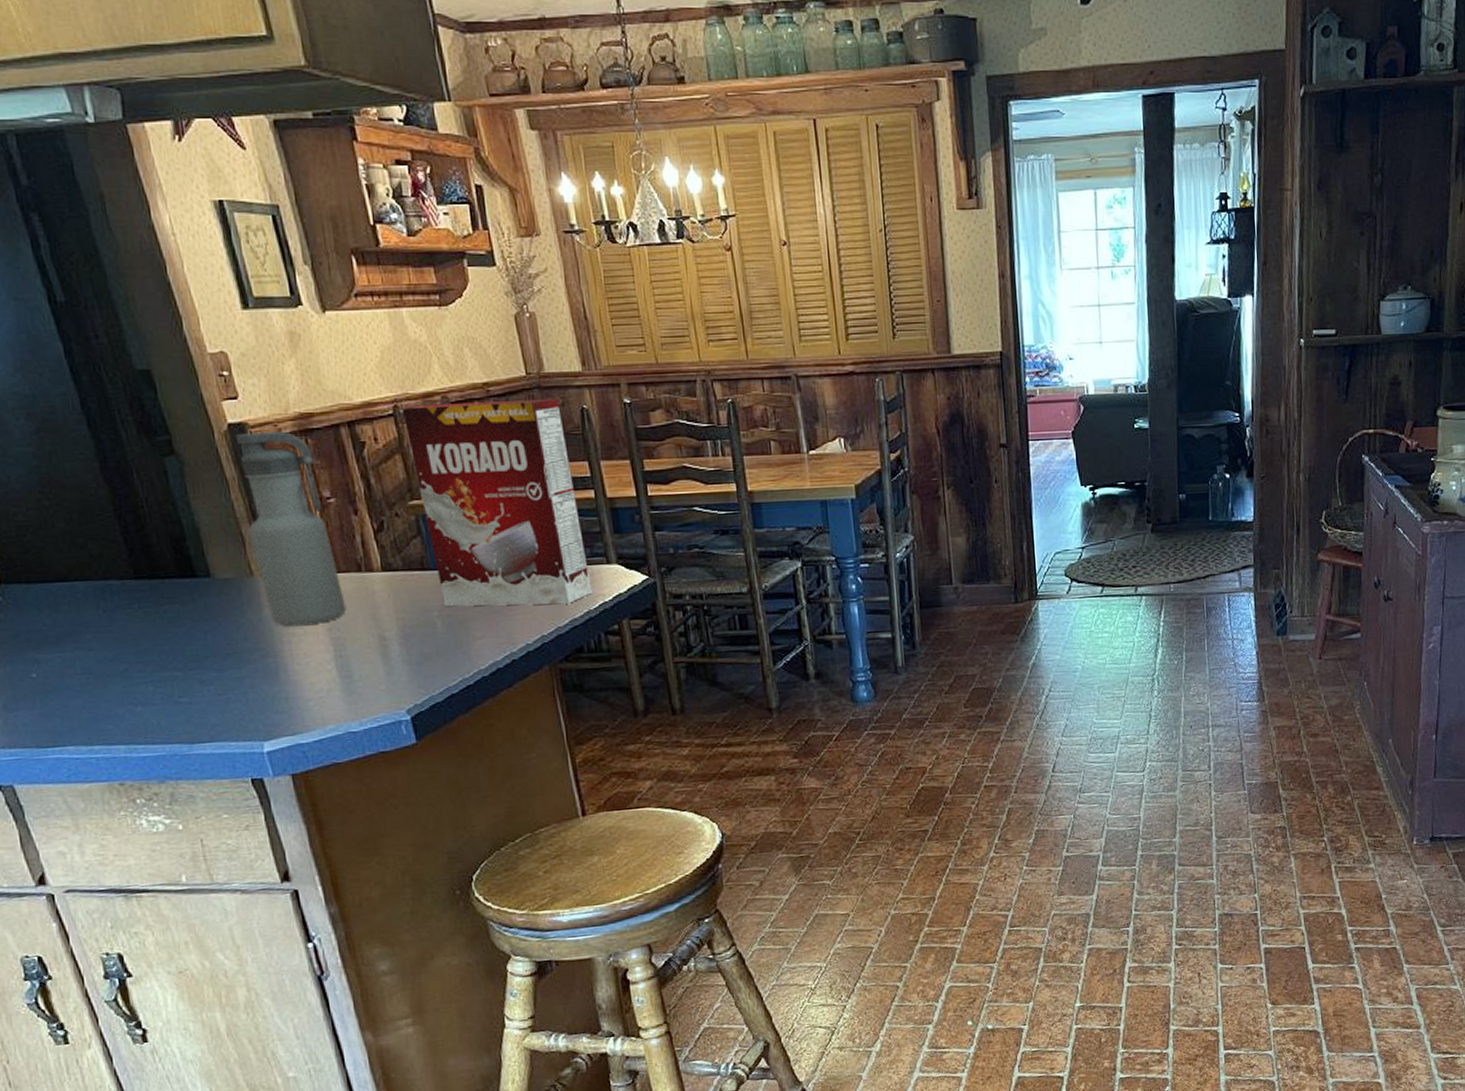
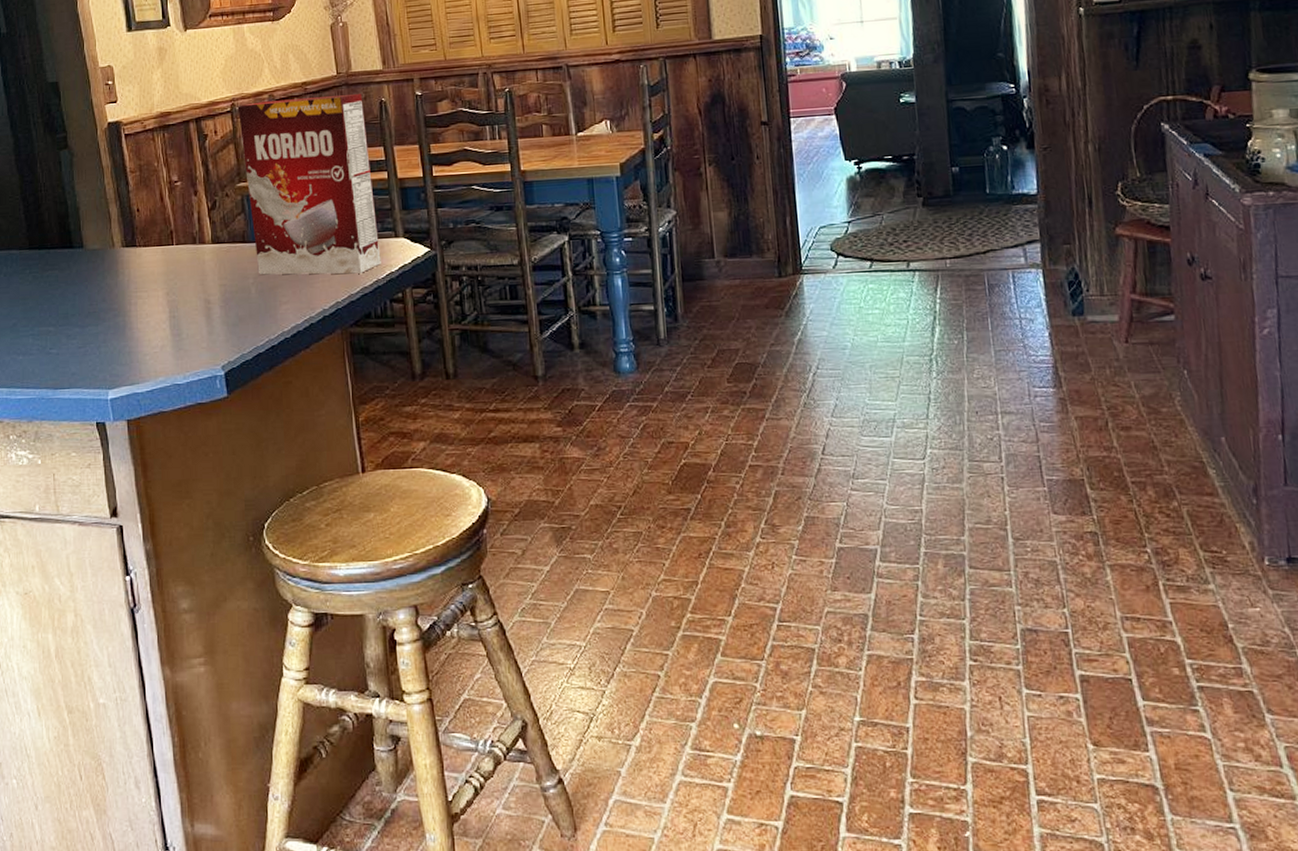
water bottle: present [235,431,347,627] -> none [112,127,182,291]

